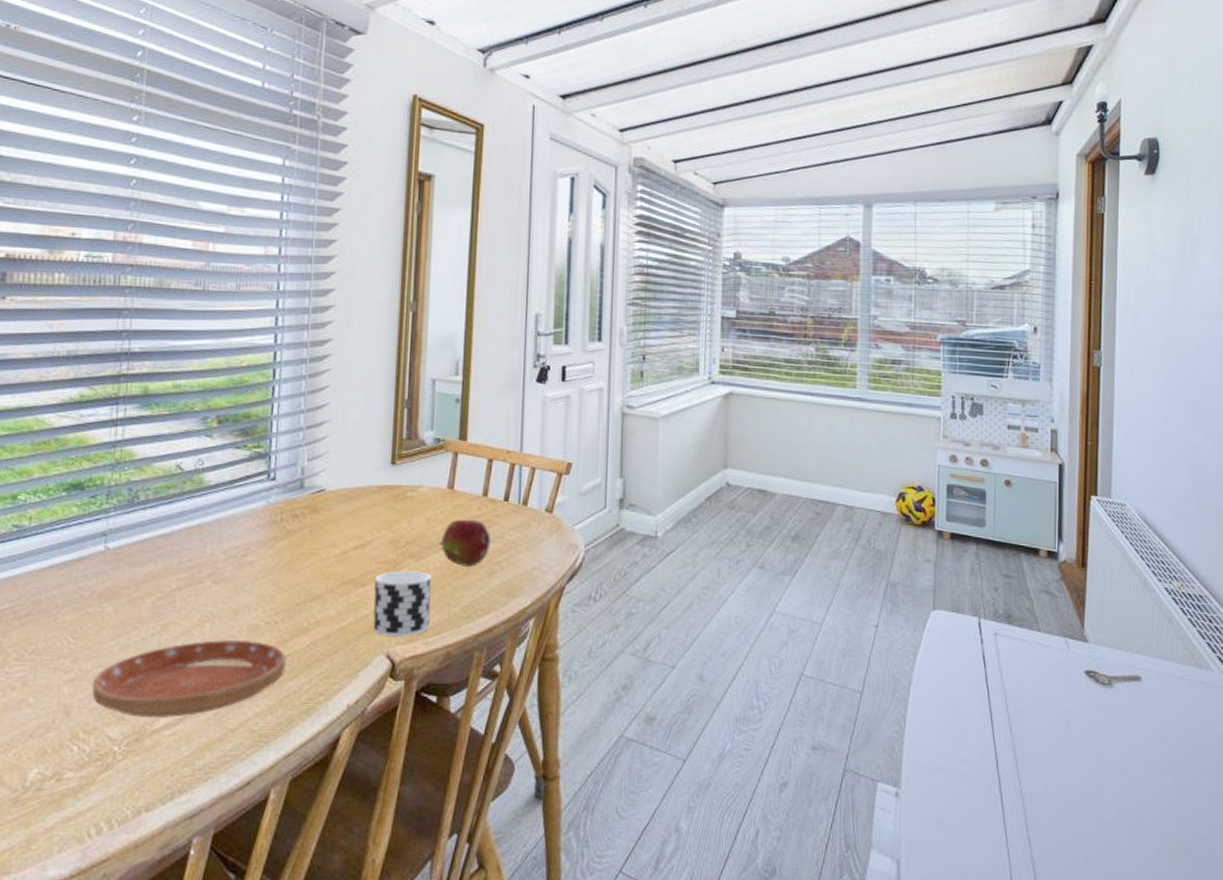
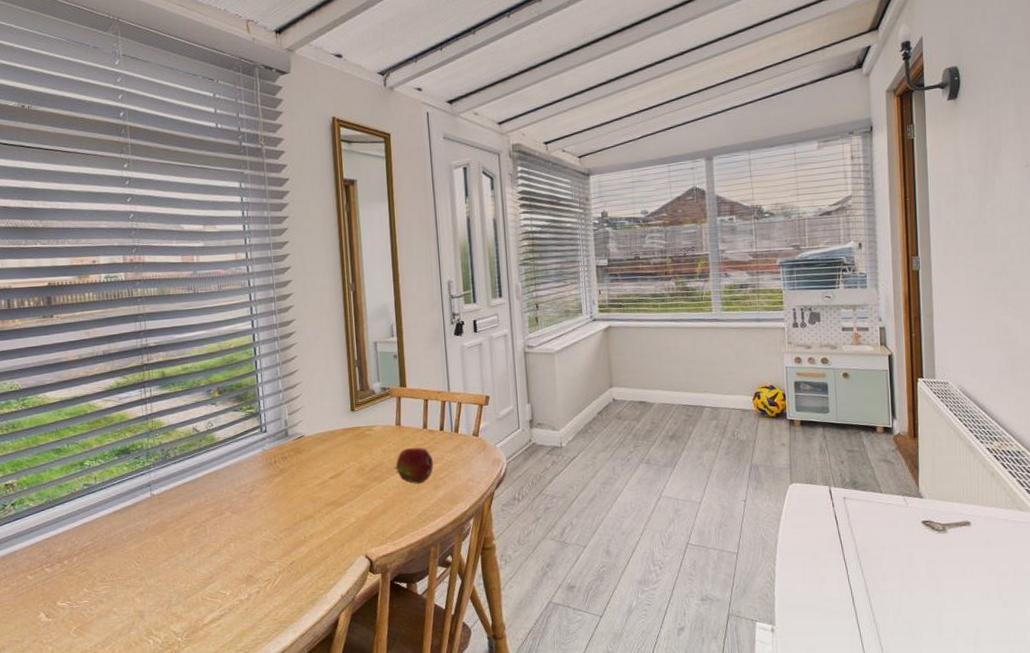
saucer: present [91,640,287,717] -> none [156,553,293,616]
cup: present [373,571,431,636] -> none [350,490,395,542]

